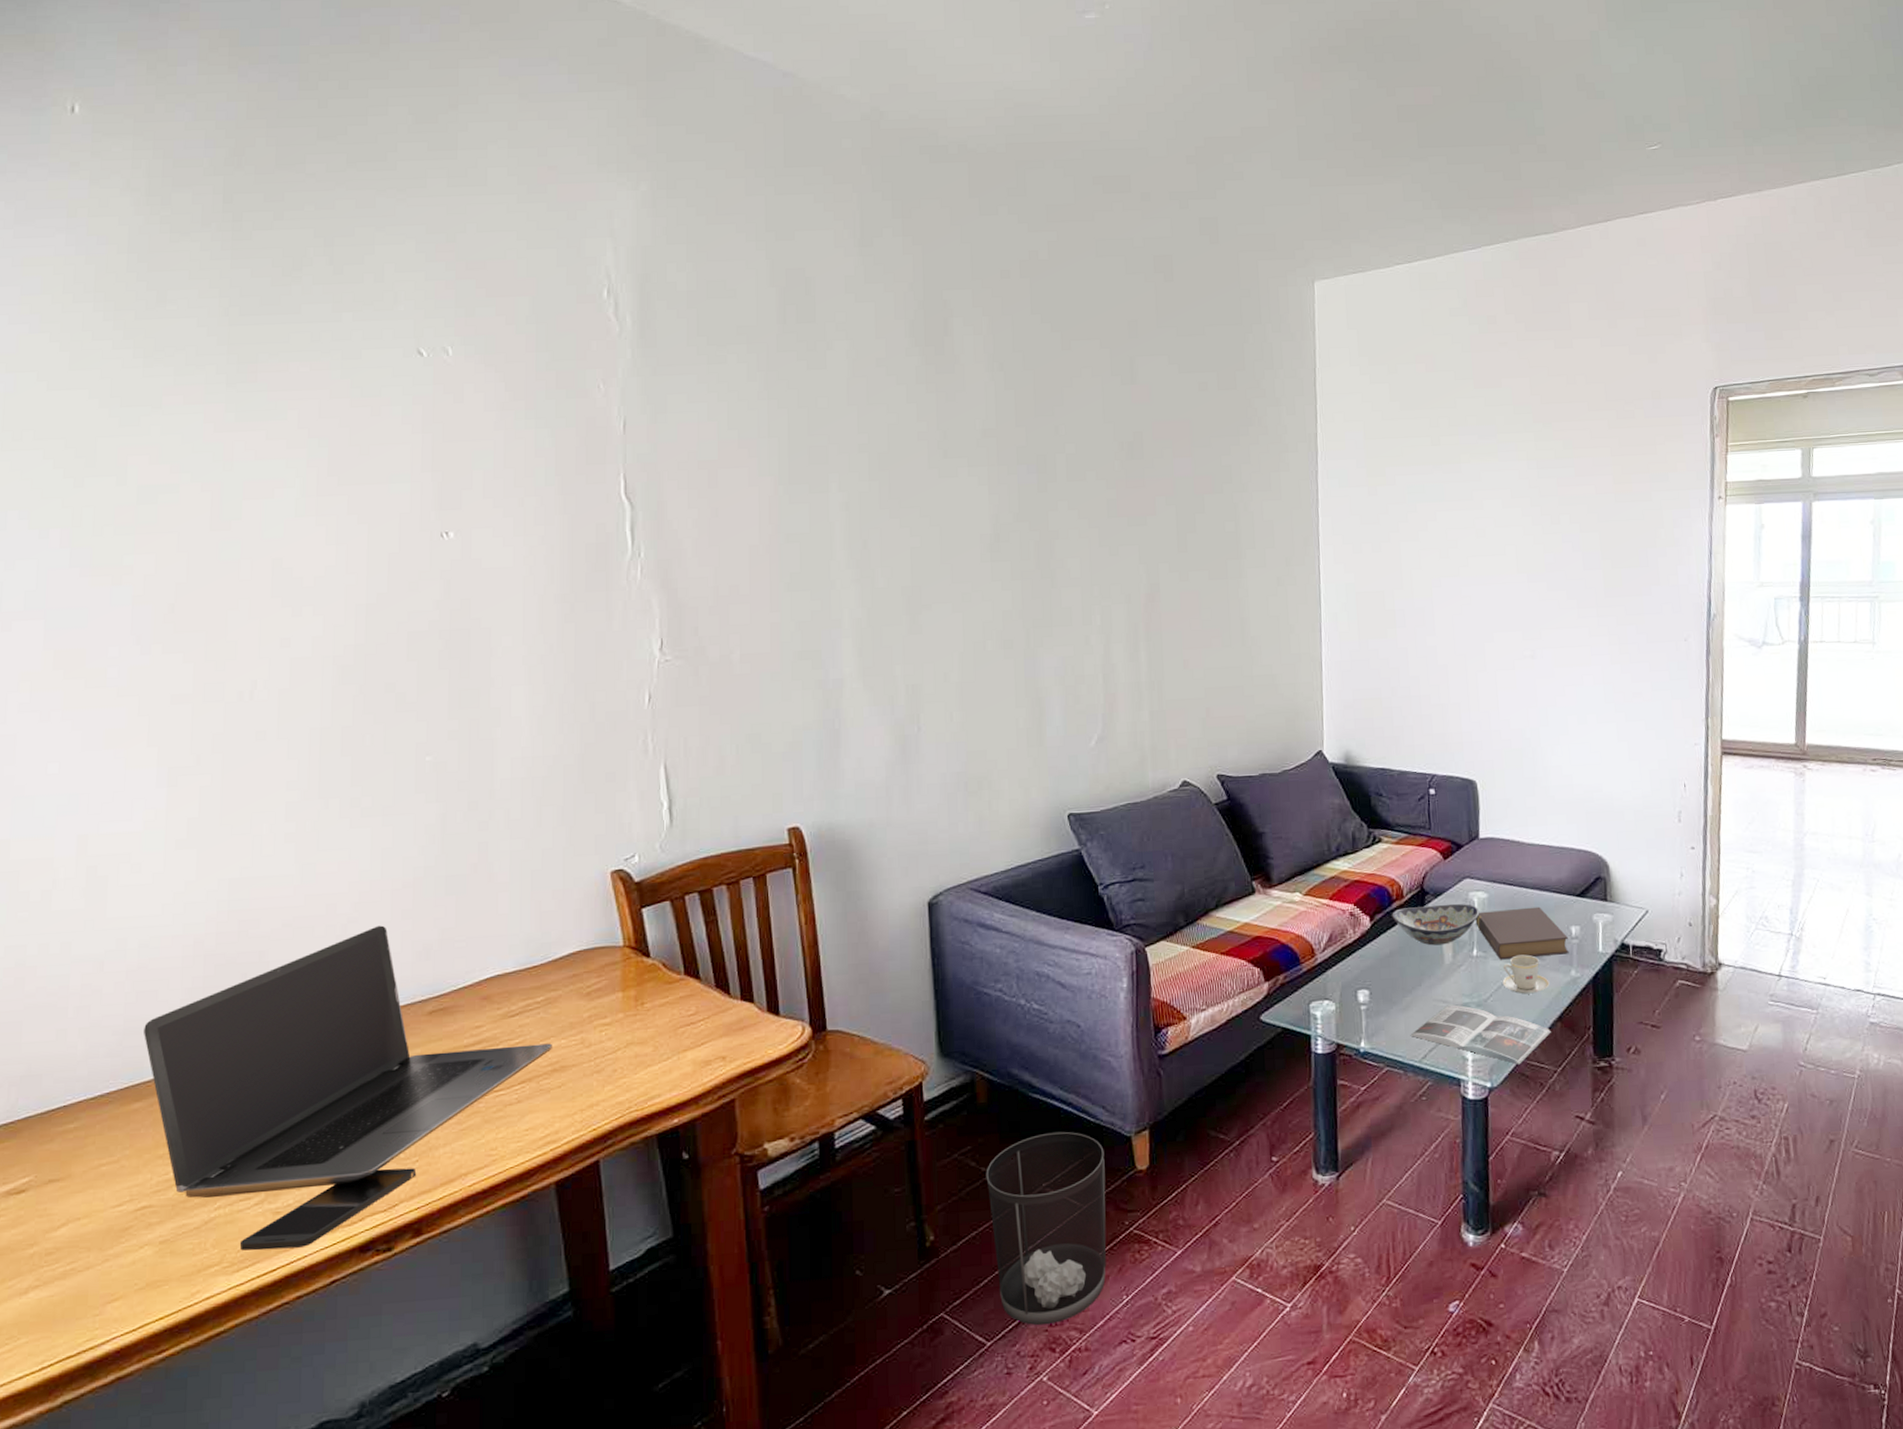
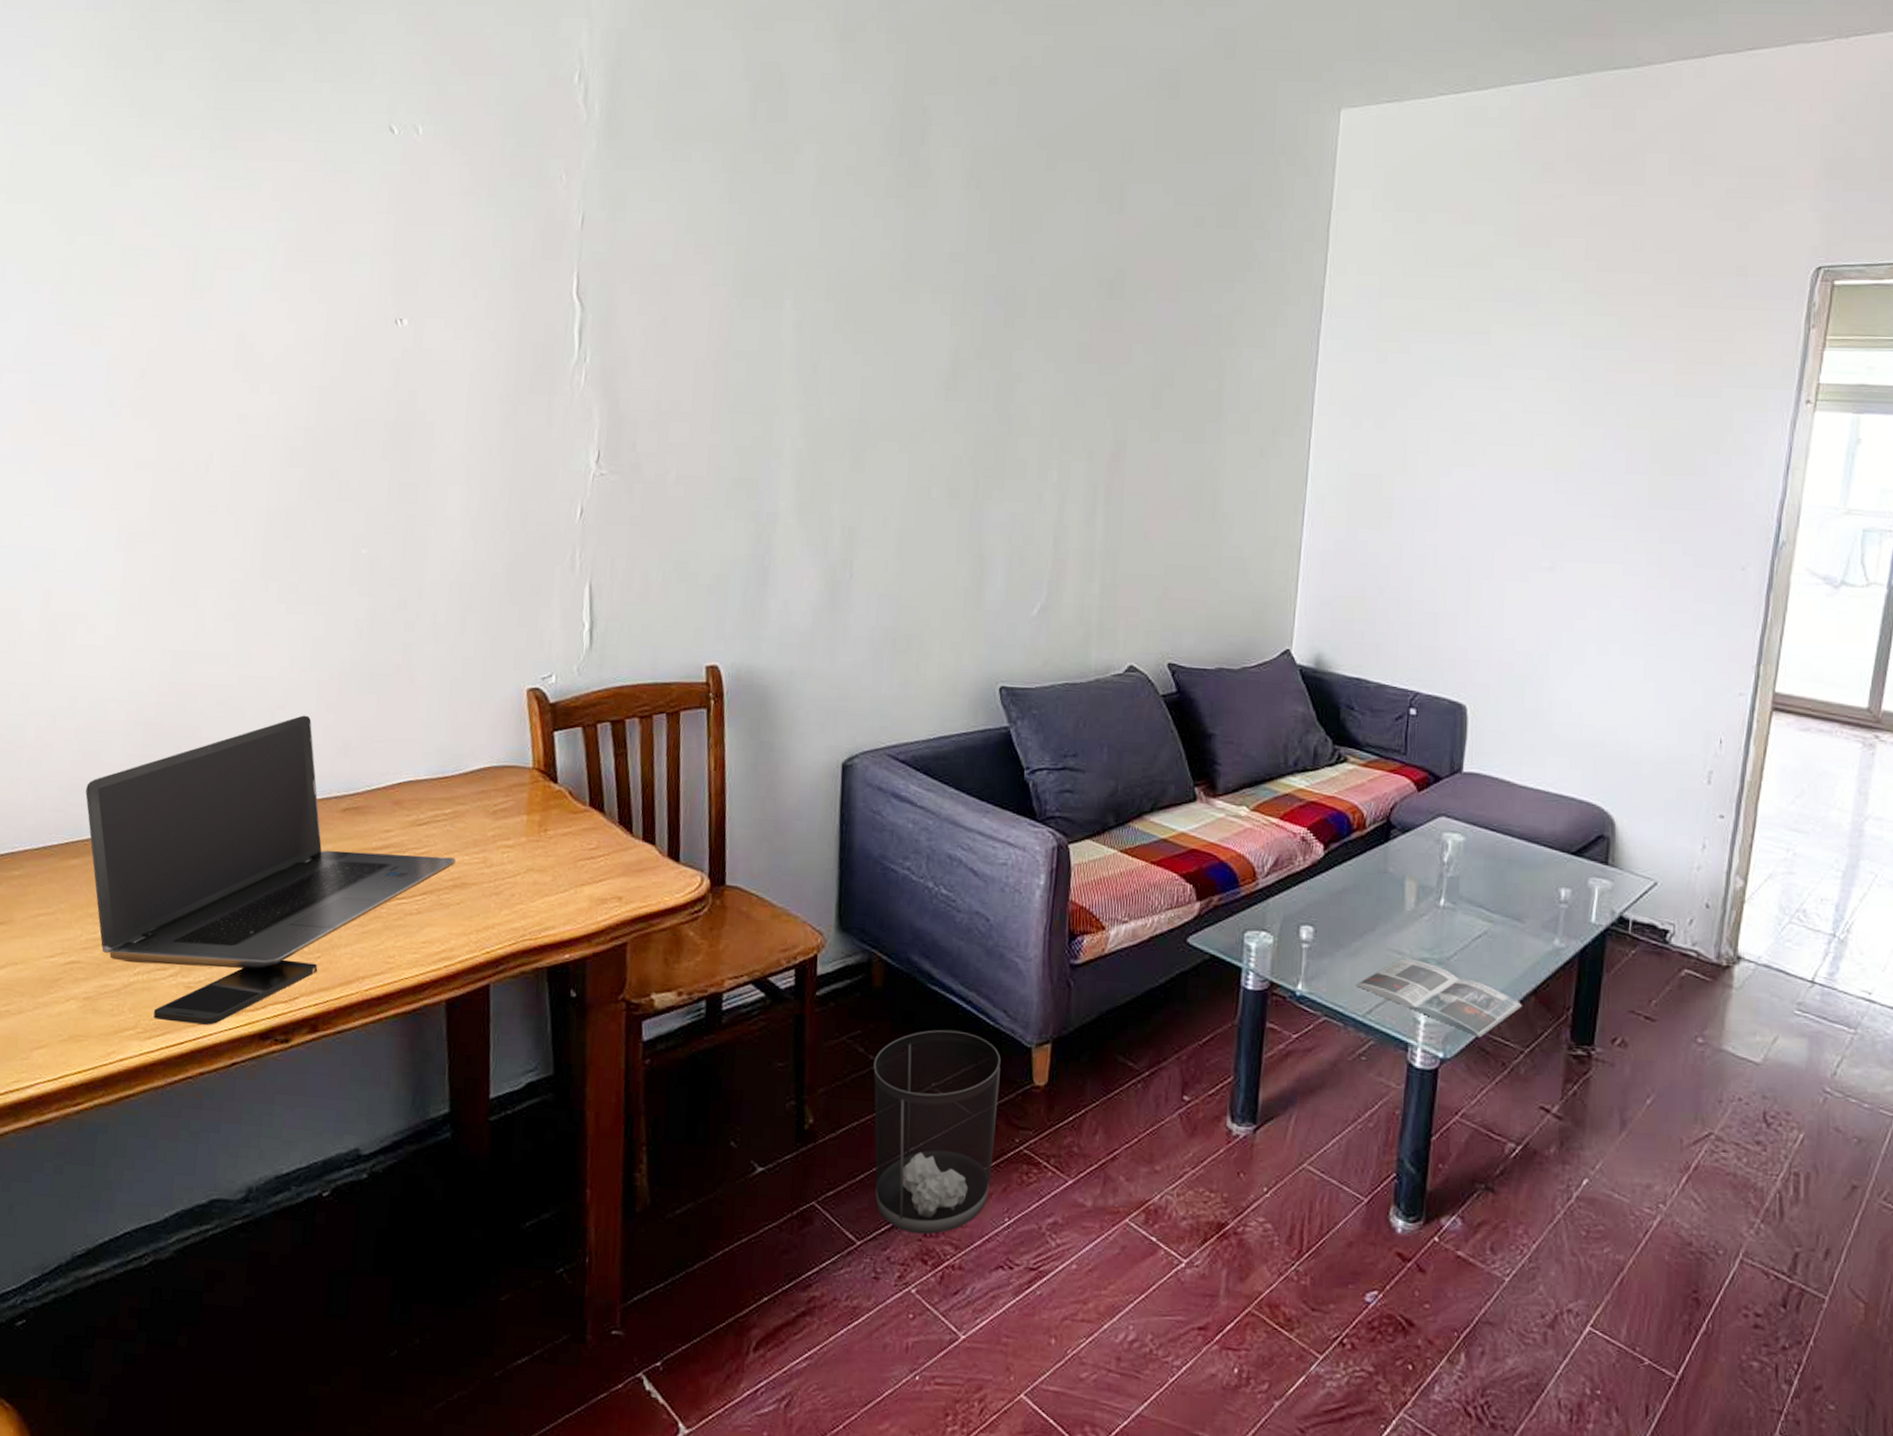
decorative bowl: present [1392,903,1480,946] -> none [1350,840,1453,889]
book: present [1475,906,1569,960] -> none [1447,856,1555,920]
teacup: present [1502,954,1550,995] -> none [1470,912,1527,960]

